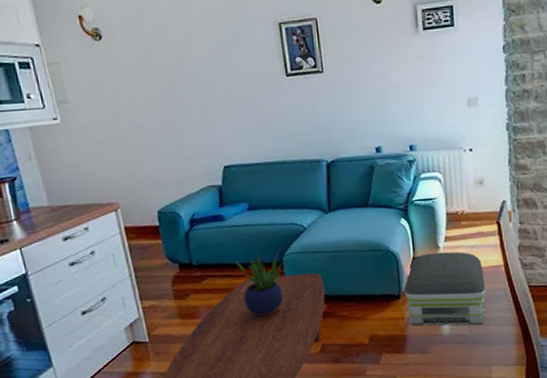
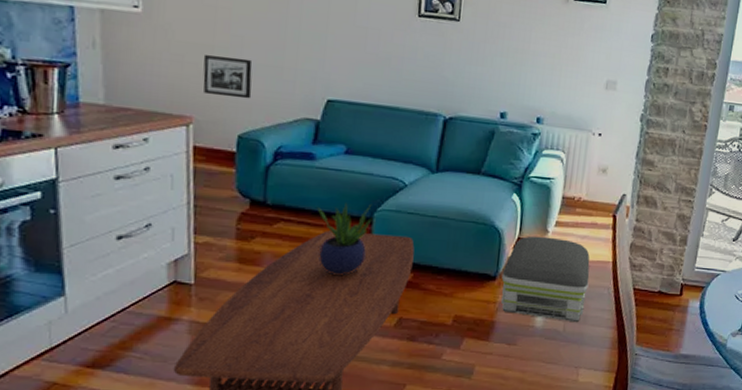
picture frame: none [116,144,162,182] -> present [203,54,253,99]

